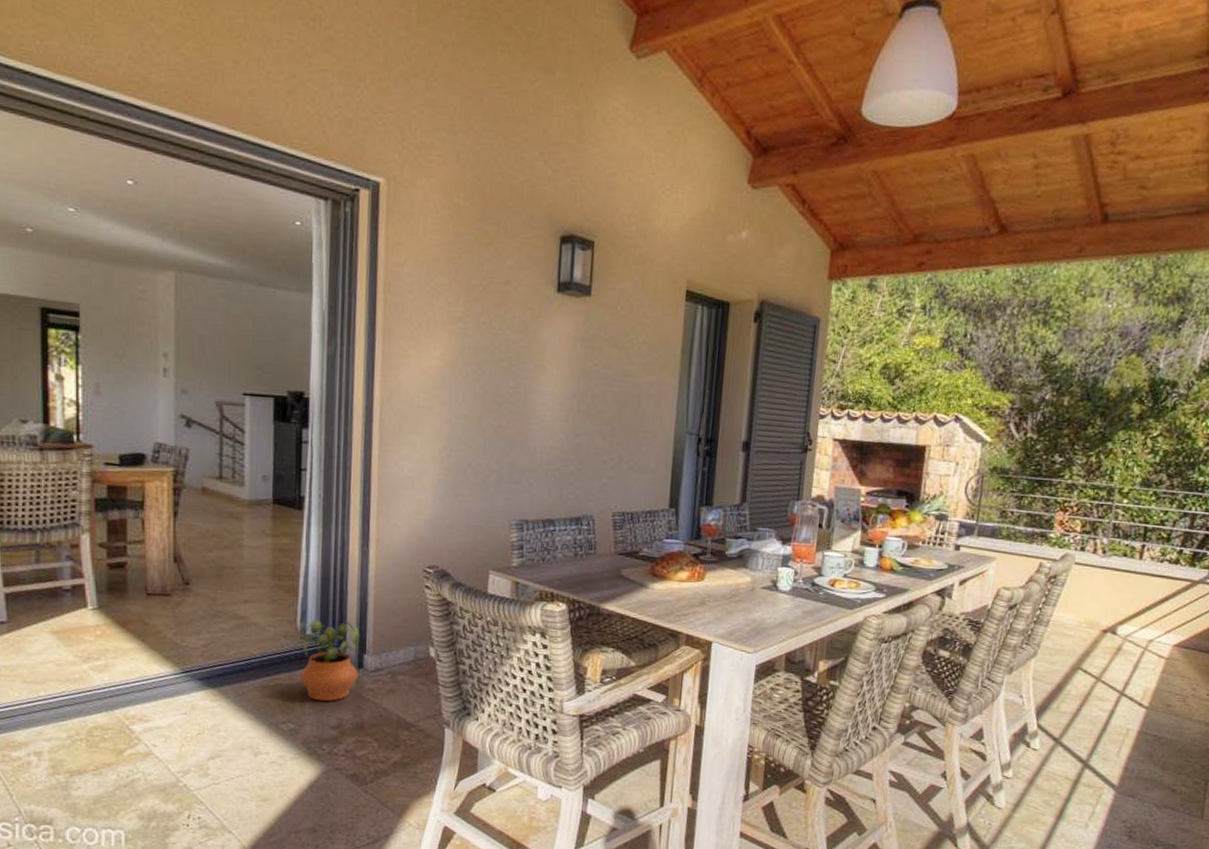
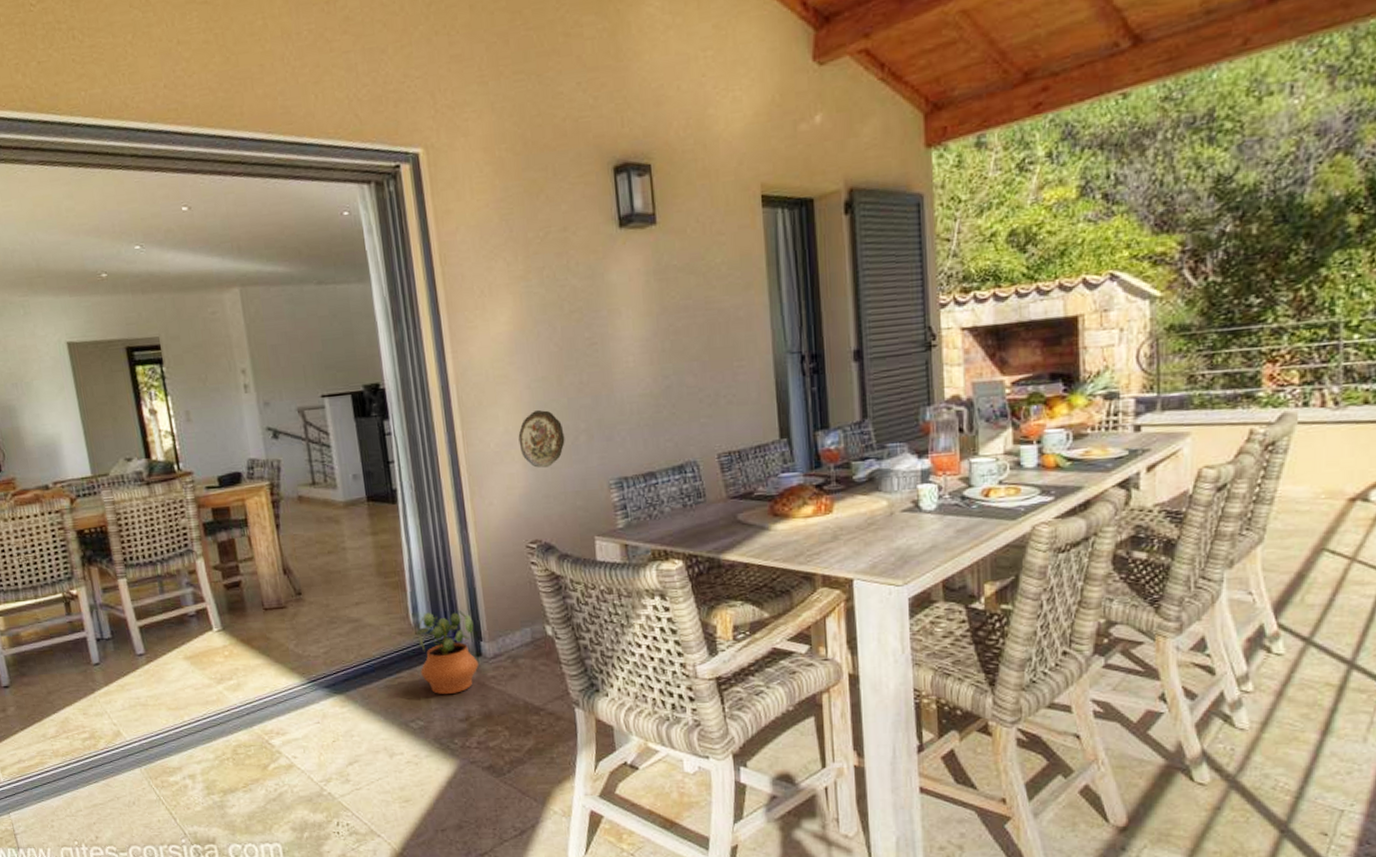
decorative plate: none [432,444,476,499] -> present [518,409,565,468]

